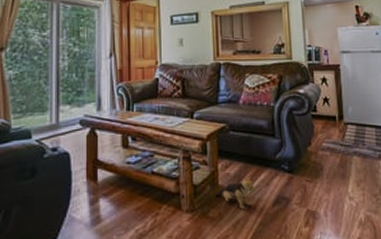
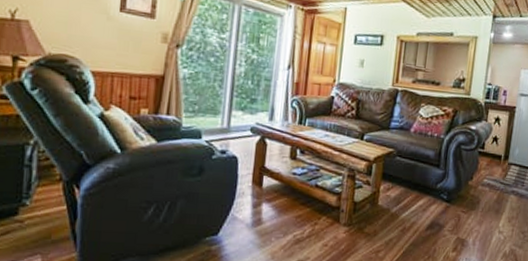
plush toy: present [215,176,257,209] -> none [373,200,414,229]

